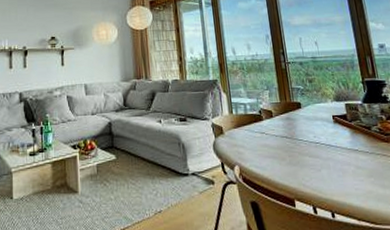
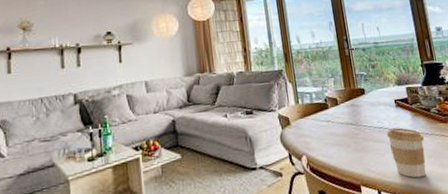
coffee cup: none [323,144,366,197] -> present [386,127,427,178]

